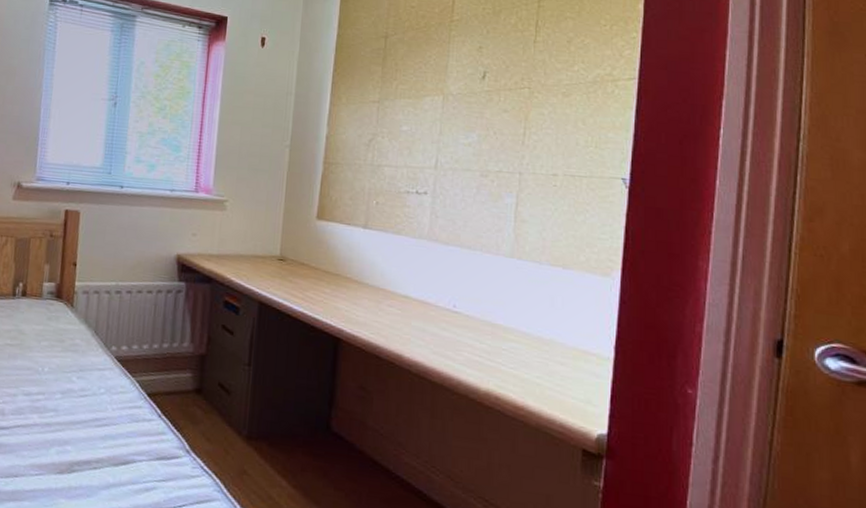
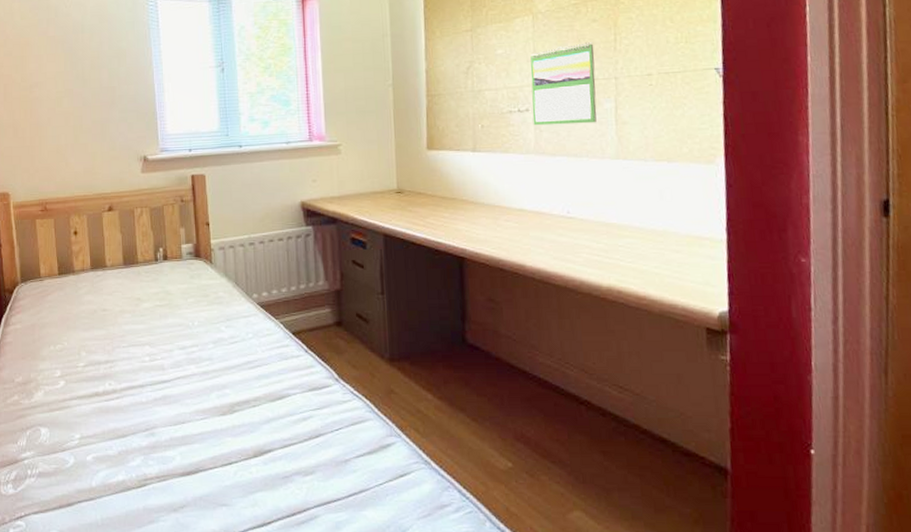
calendar: none [430,132,502,217] -> present [530,42,597,126]

